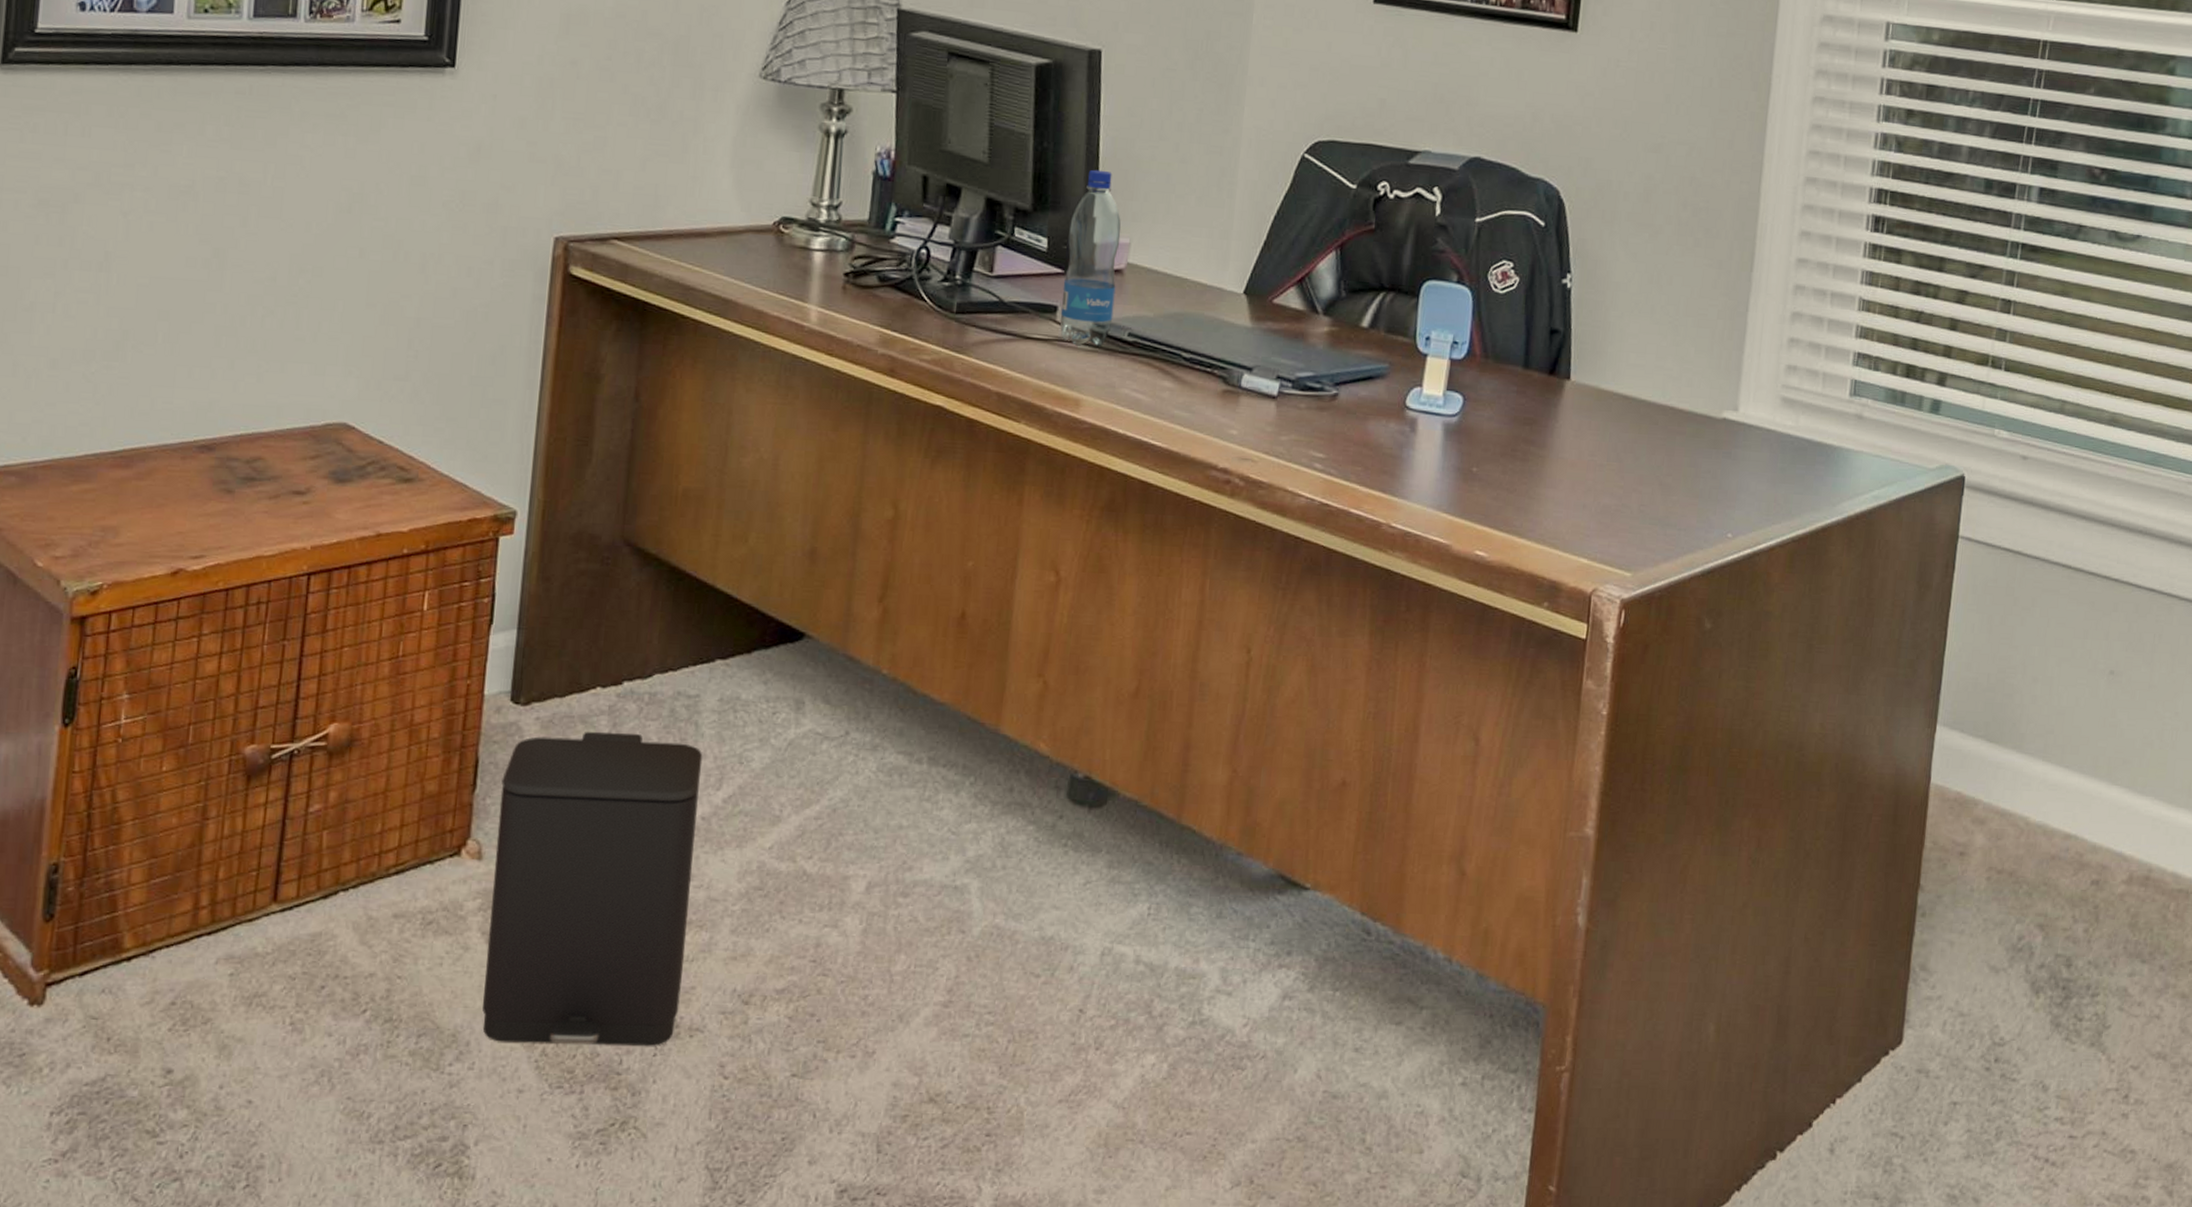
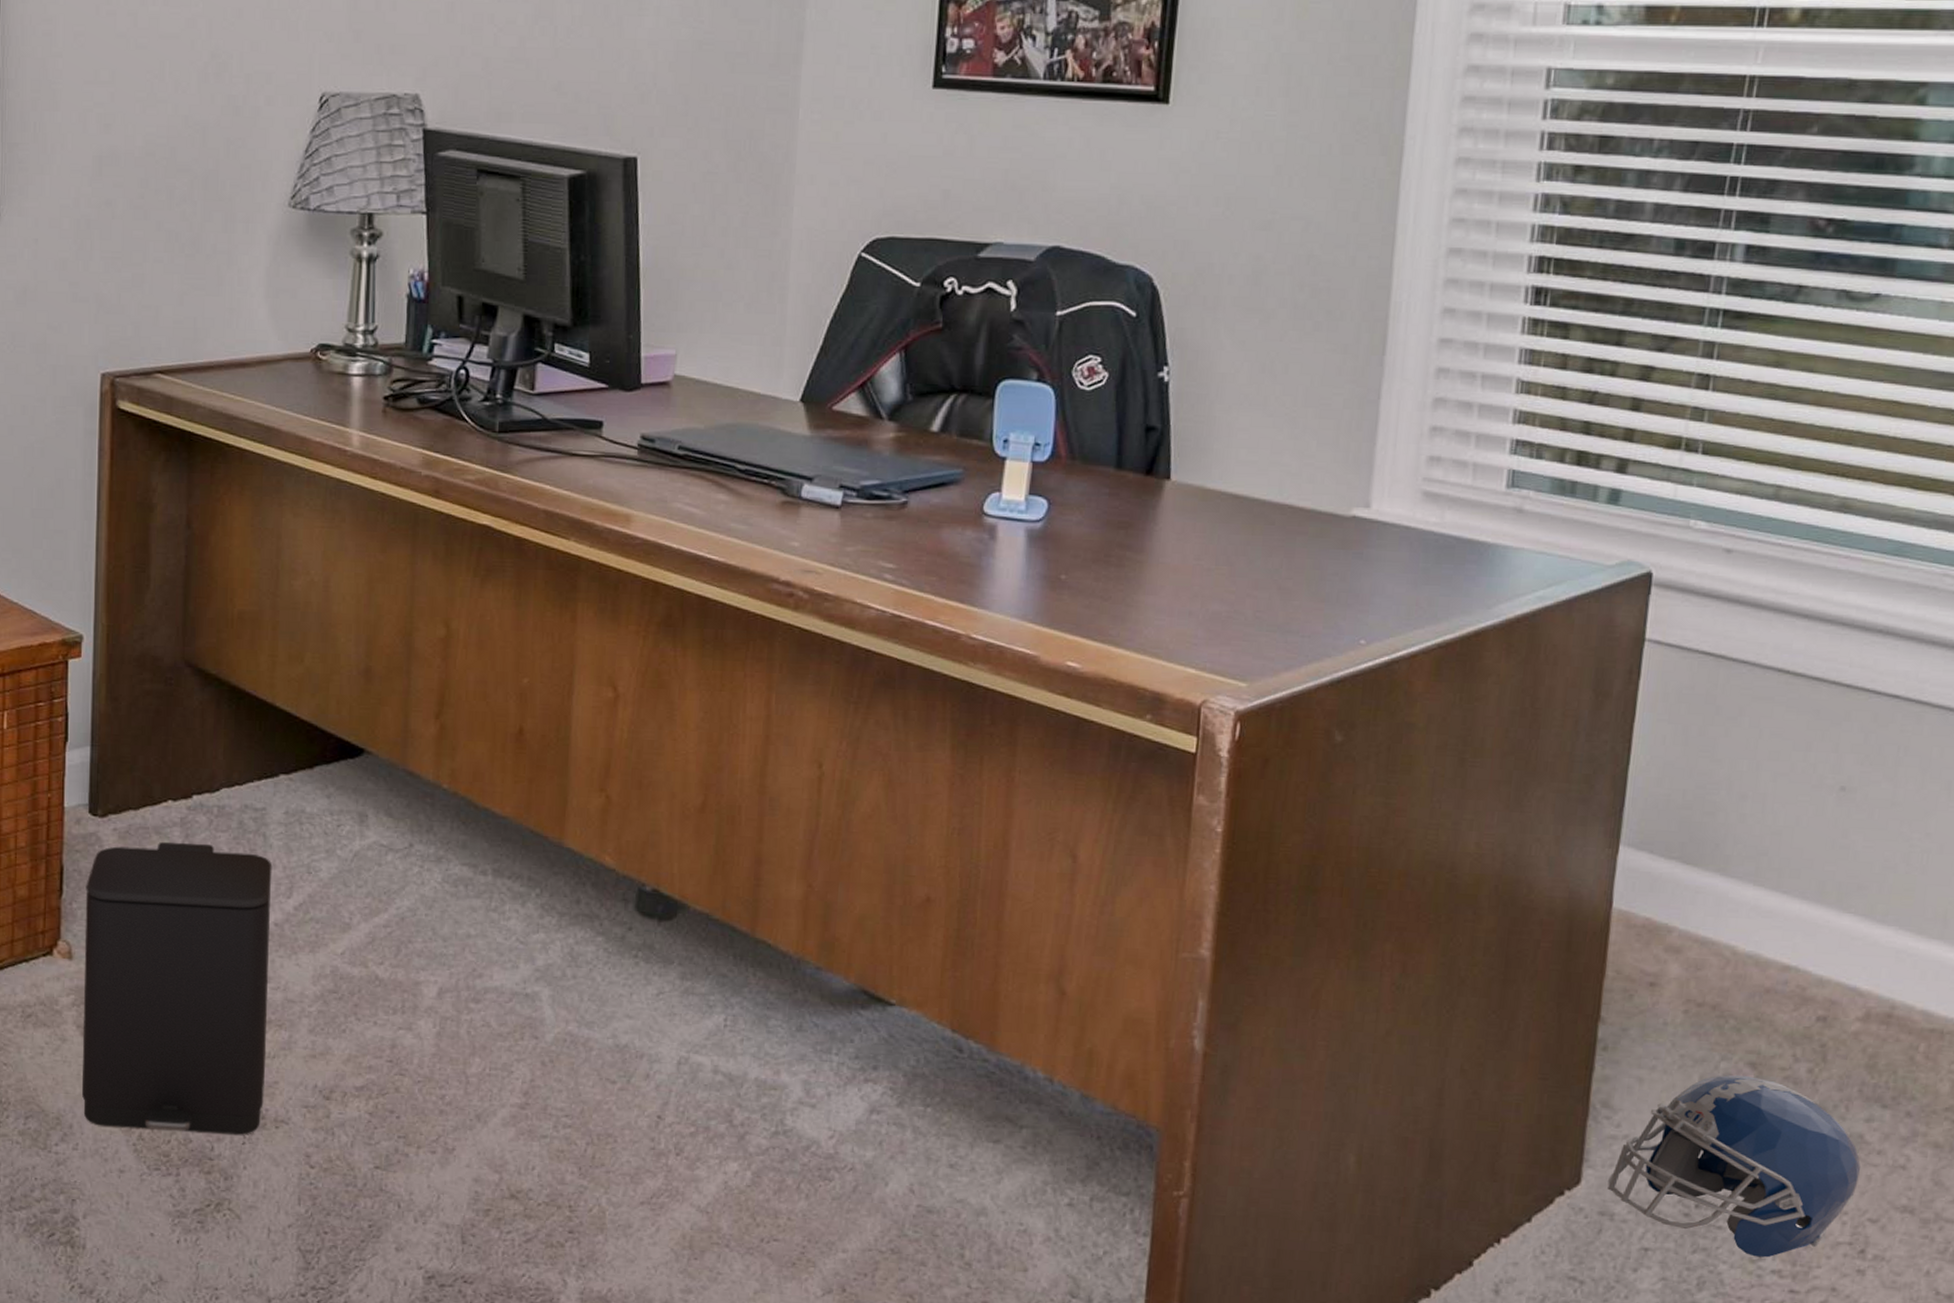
bottle: present [1060,169,1122,347] -> none [606,280,667,462]
football helmet: none [1924,936,2126,1106] -> present [1607,1074,1861,1258]

